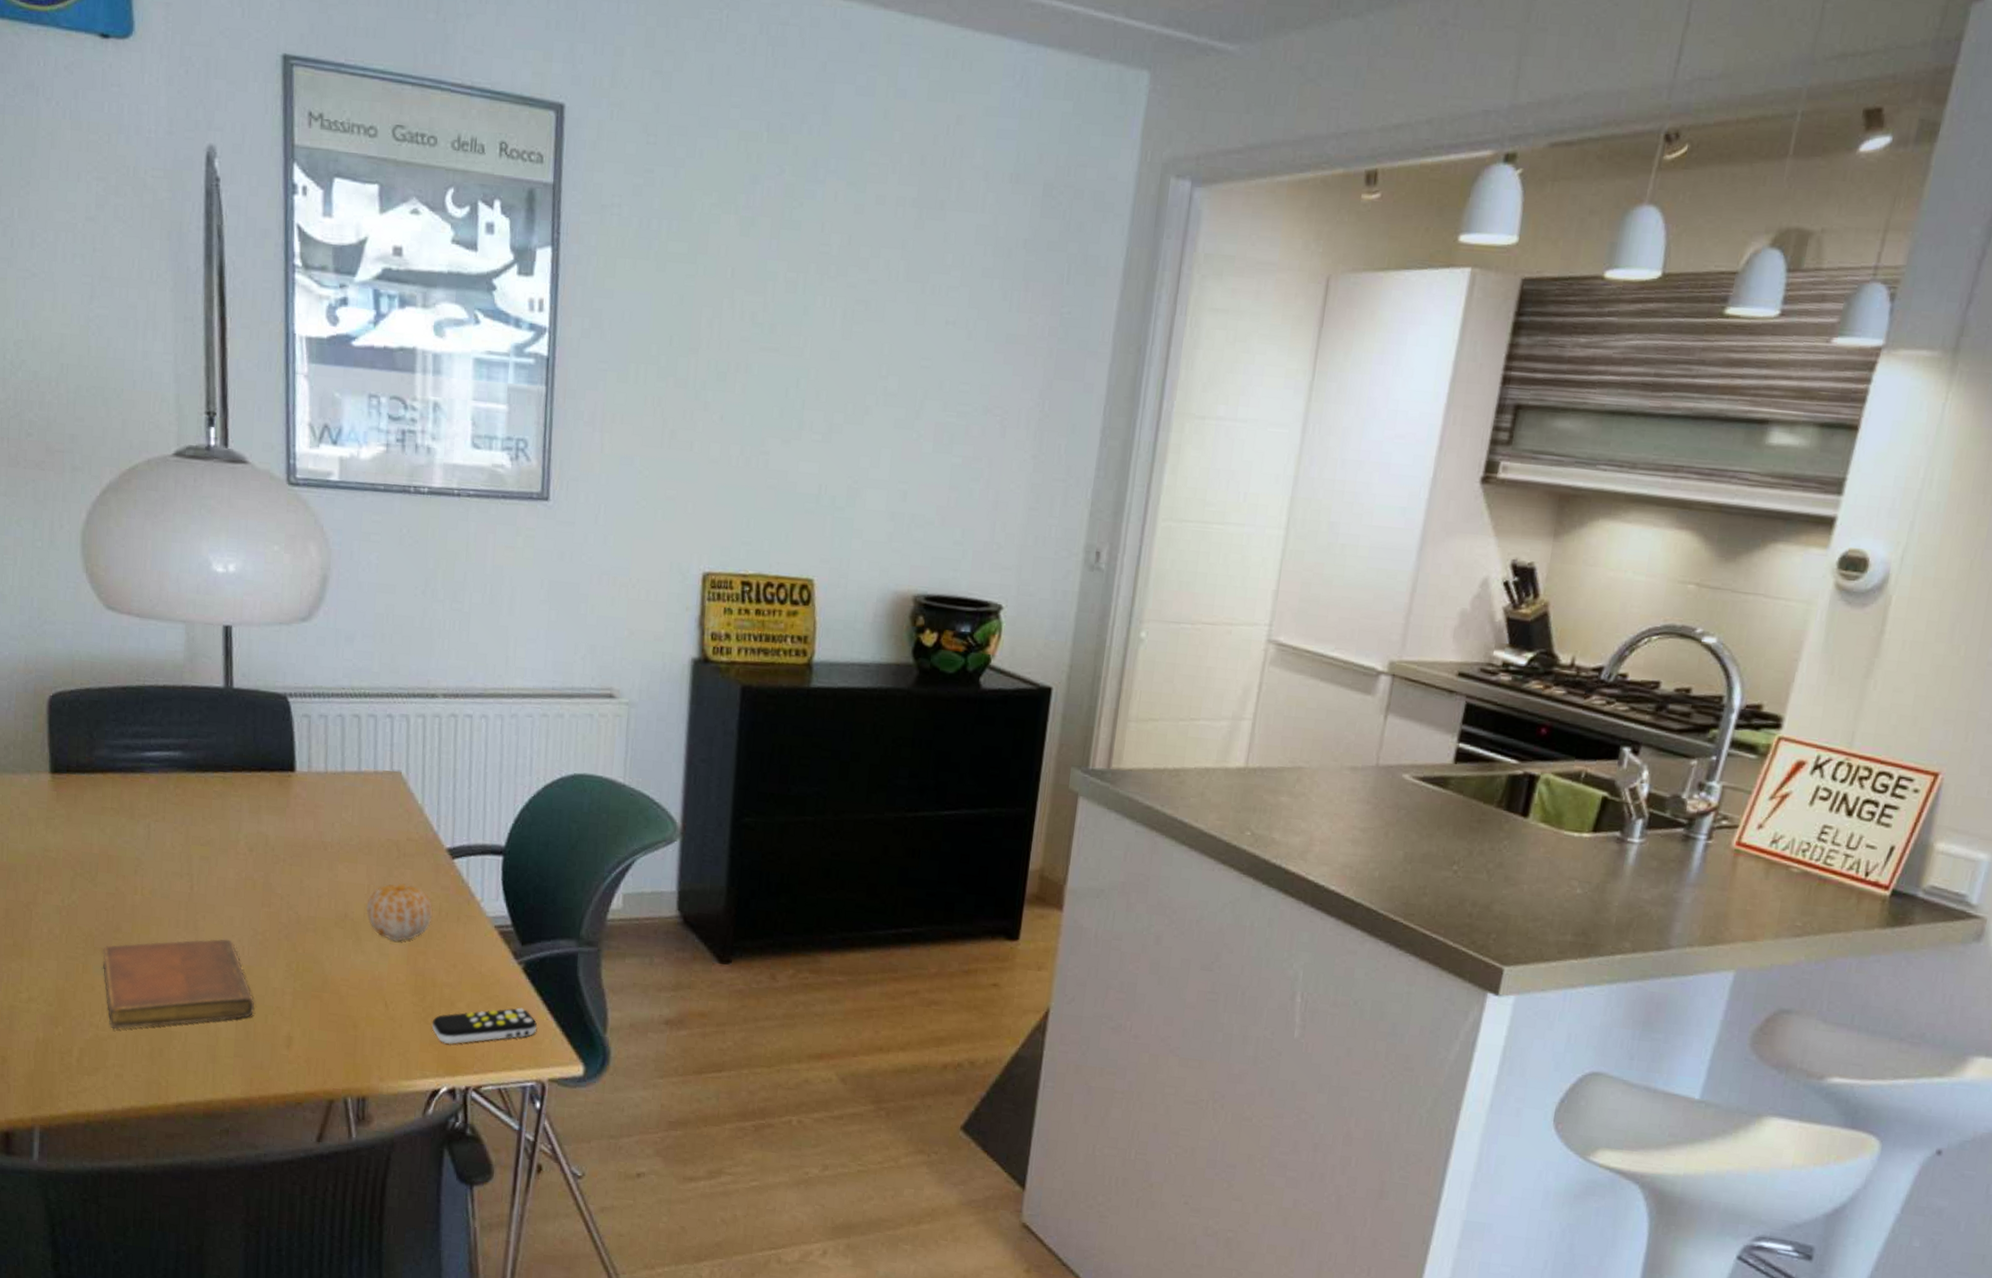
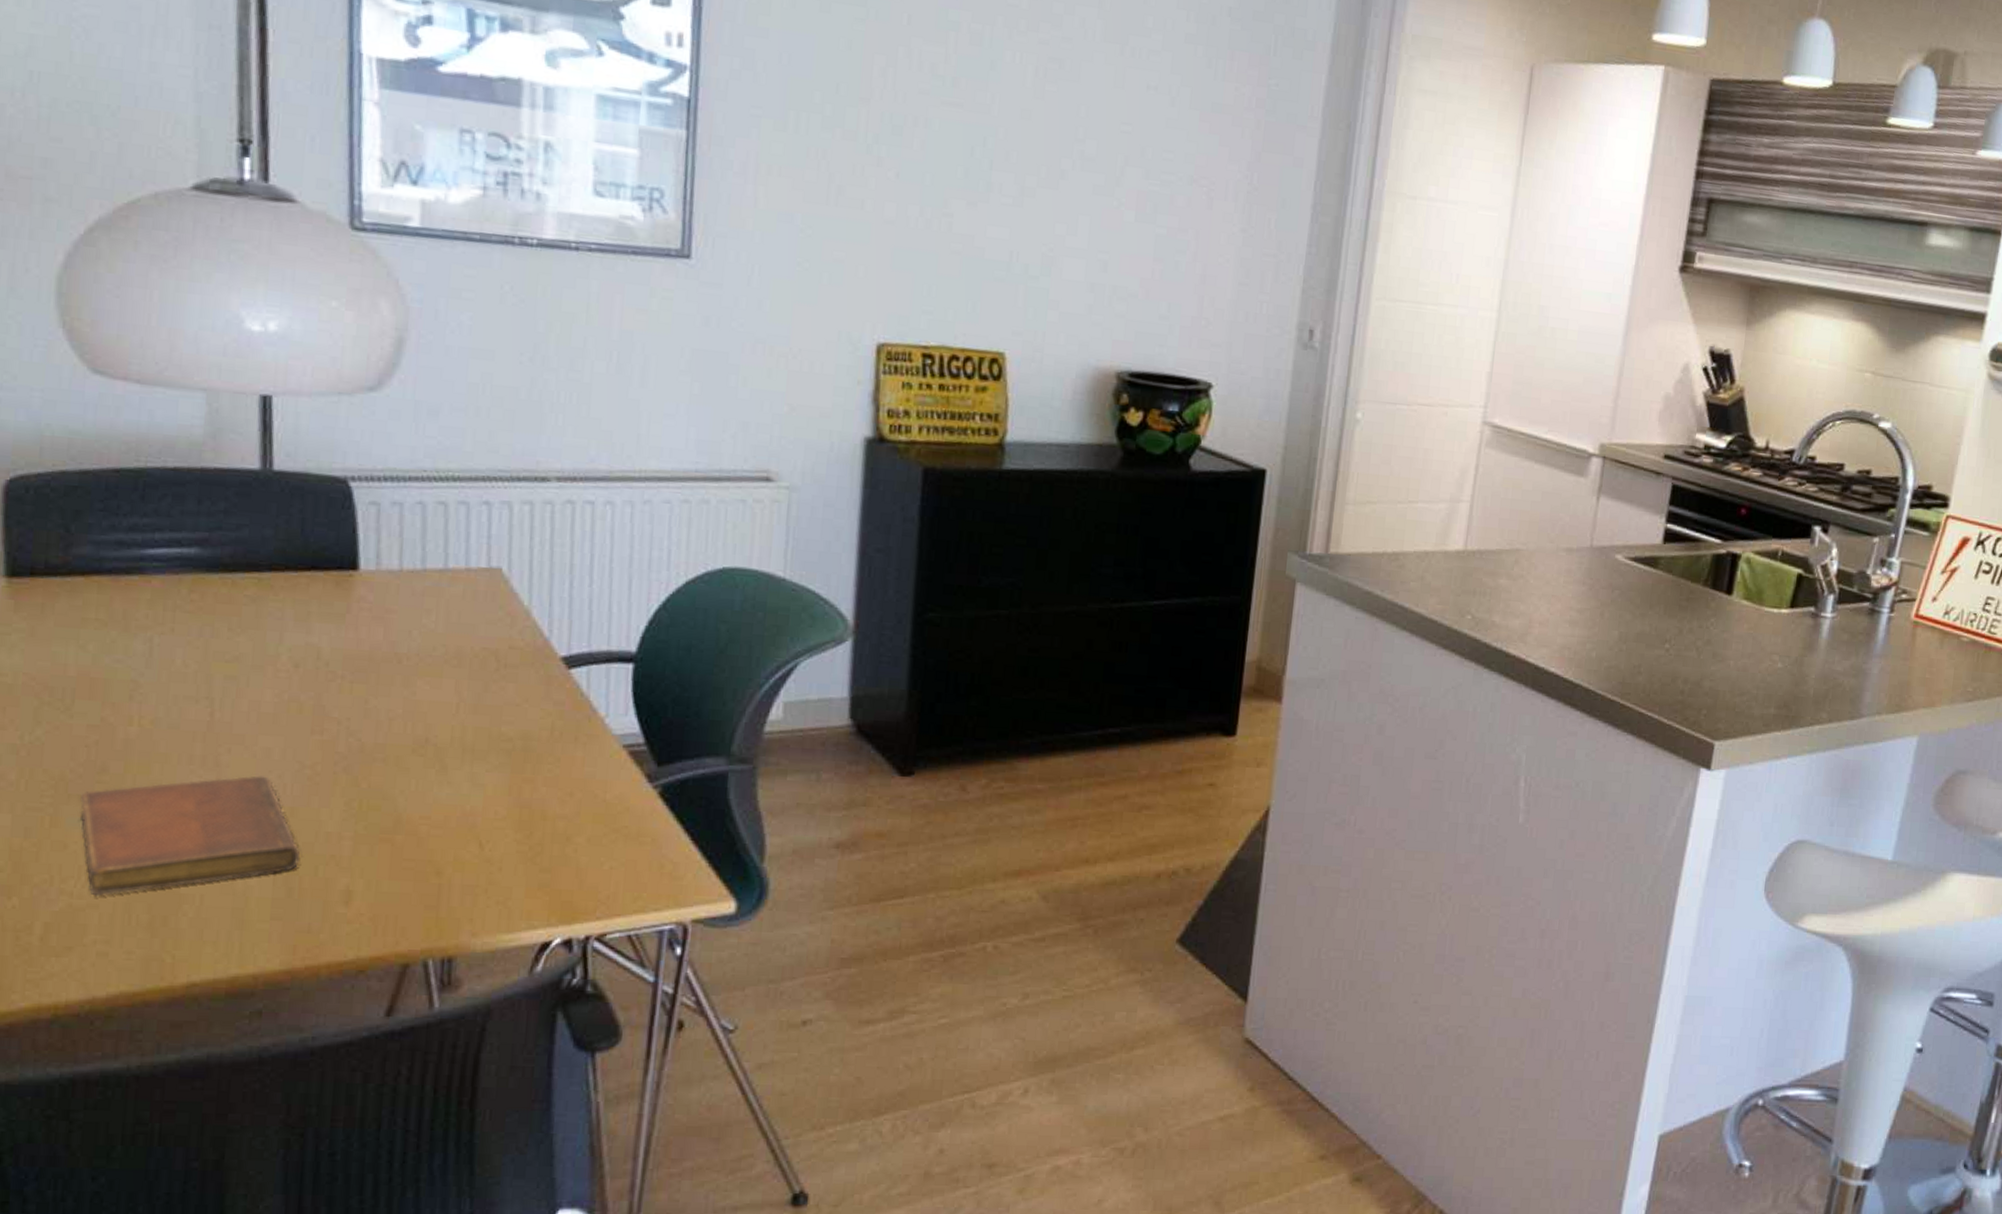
fruit: present [366,883,433,942] -> none [454,699,543,769]
remote control: present [431,1007,537,1045] -> none [541,838,677,888]

